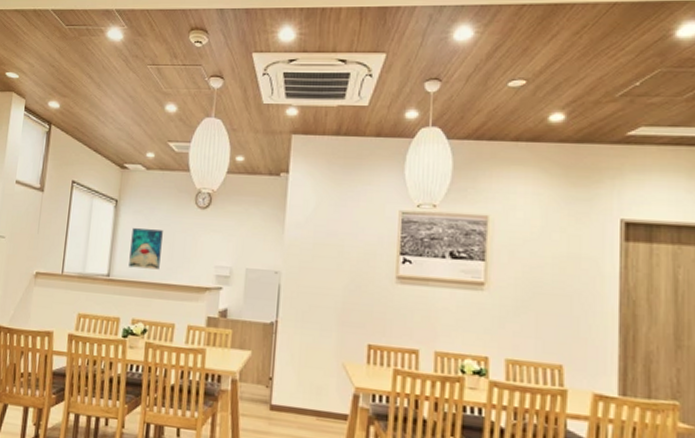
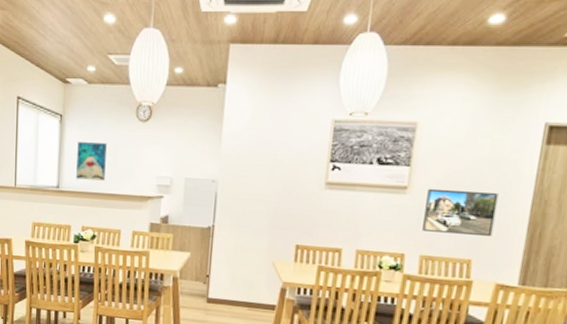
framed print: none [505,285,583,339] -> present [422,188,499,236]

